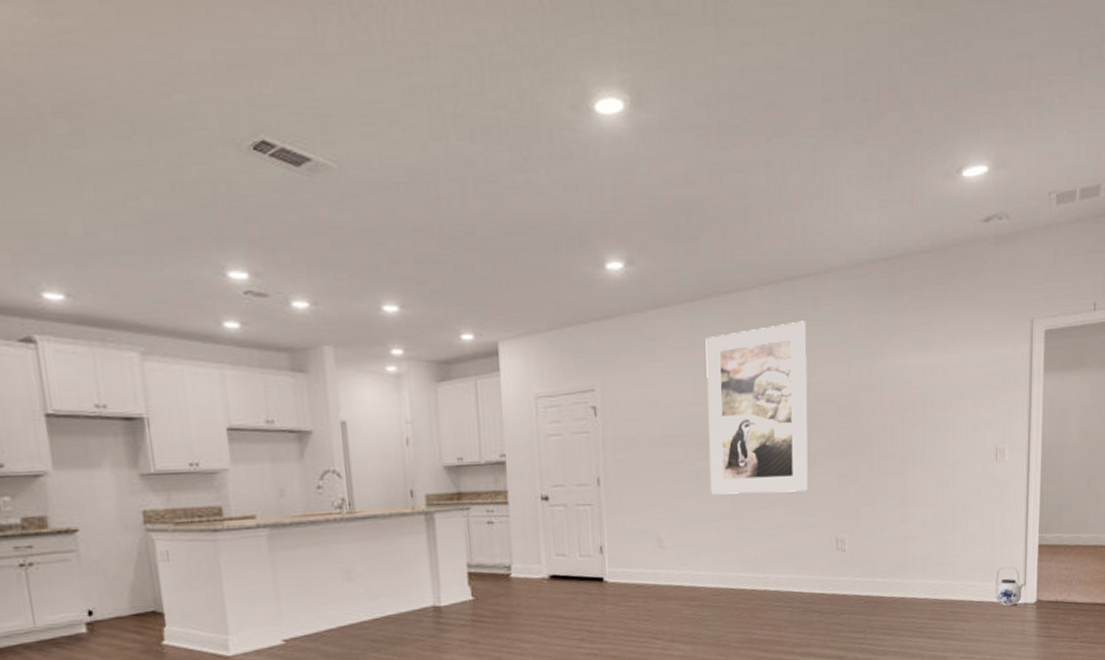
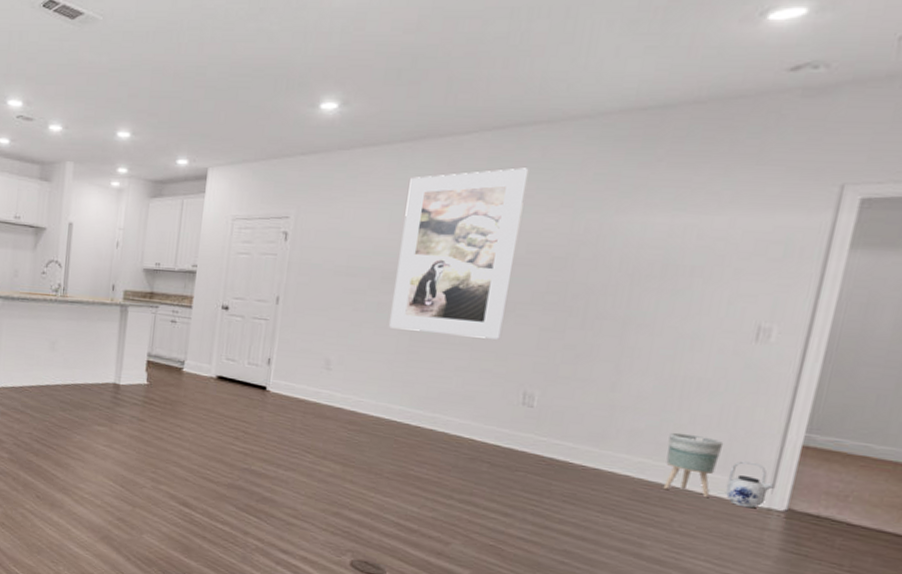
planter: none [950,551,988,605] -> present [663,432,724,499]

